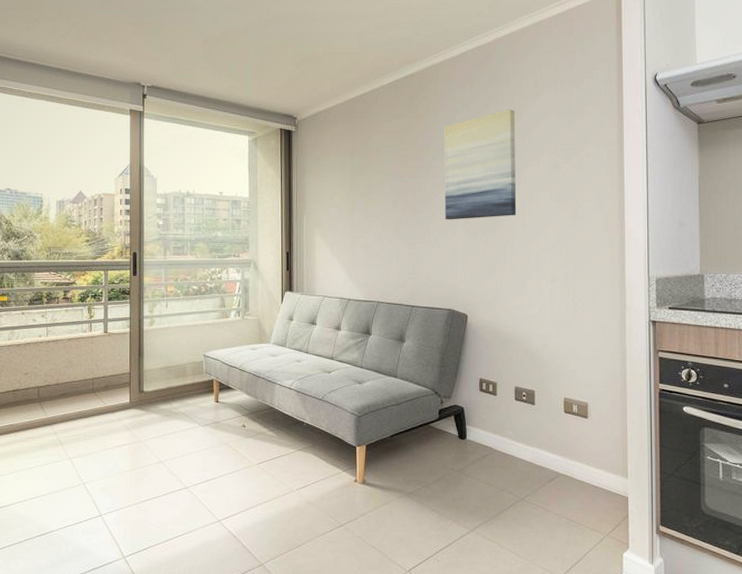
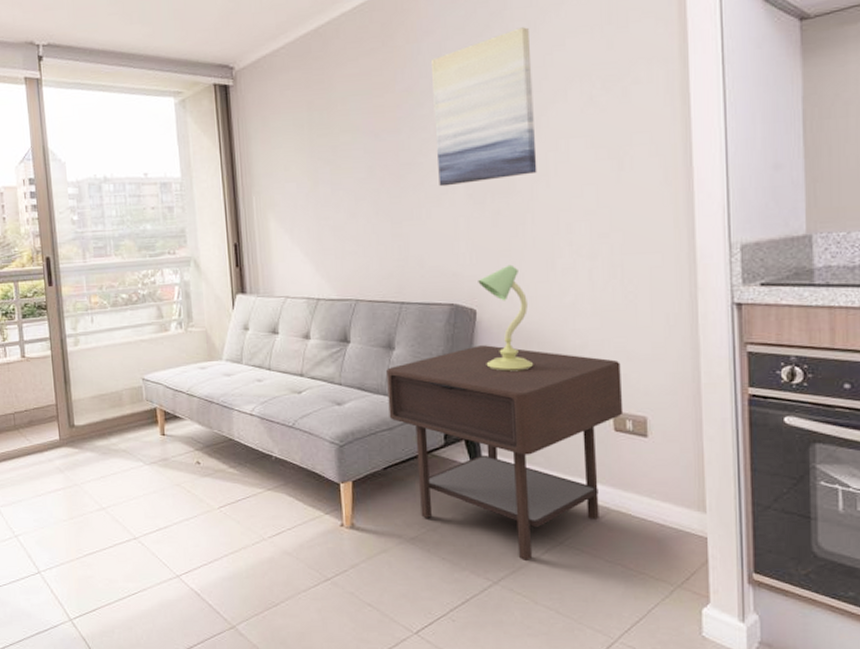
side table: none [398,342,571,513] -> present [387,345,624,560]
table lamp: none [470,282,507,364] -> present [478,264,533,372]

